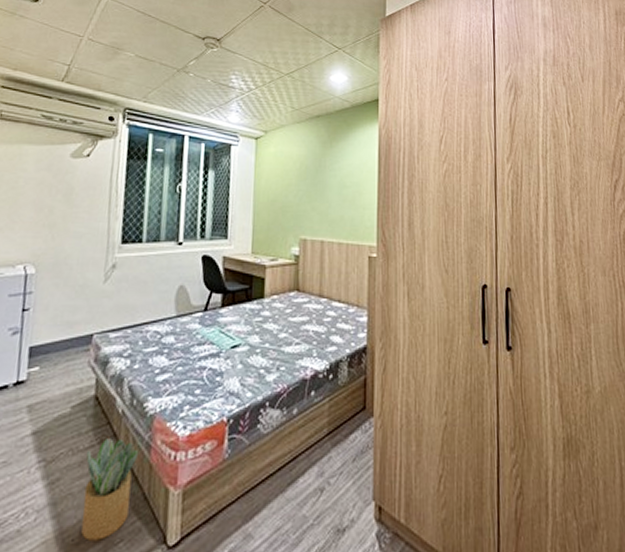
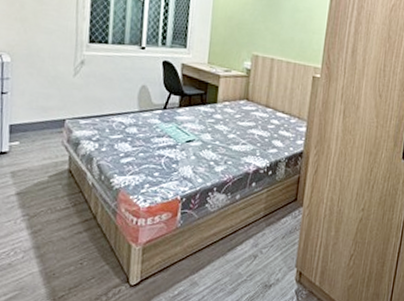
potted plant: present [81,437,139,541] -> none [60,202,107,276]

